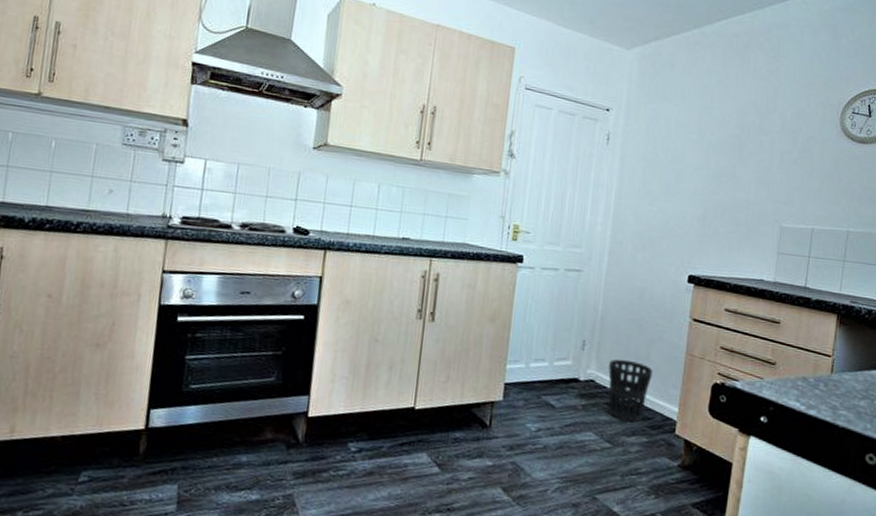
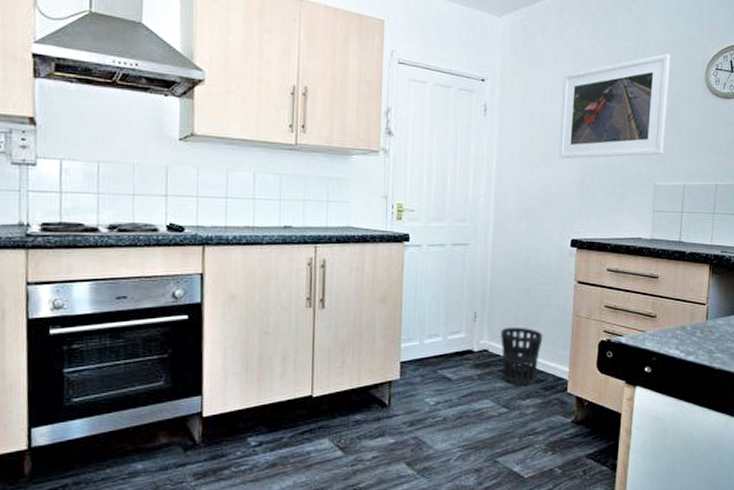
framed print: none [680,94,805,196] -> present [558,53,671,159]

